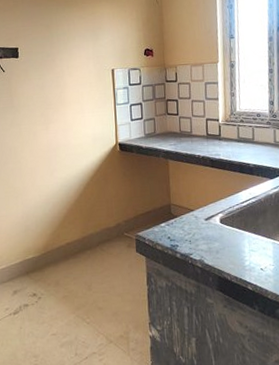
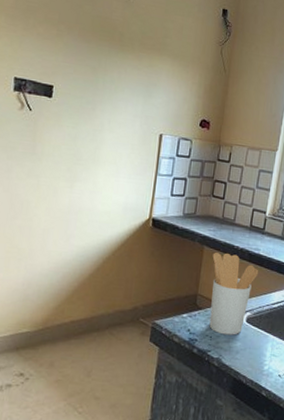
utensil holder: none [177,163,223,238] -> present [209,253,259,335]

